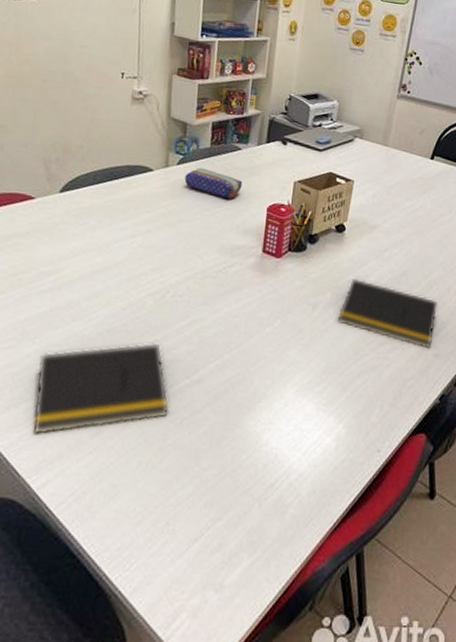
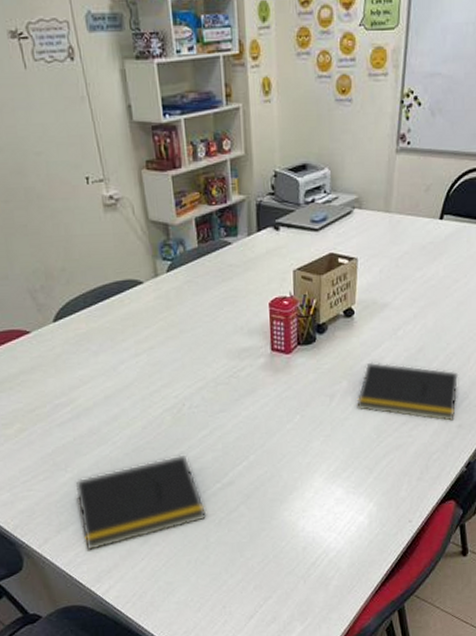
pencil case: present [184,167,243,199] -> none [177,271,239,300]

